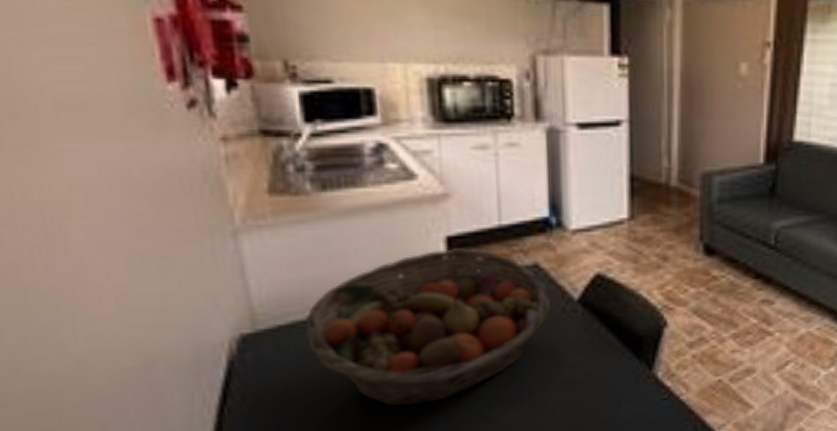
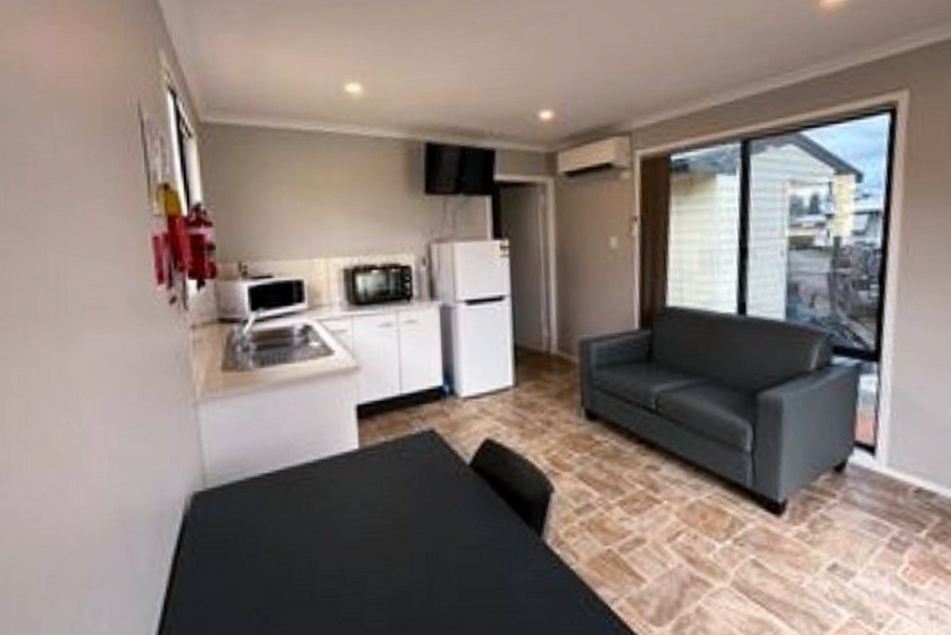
fruit basket: present [306,248,552,407] -> none [243,415,446,564]

